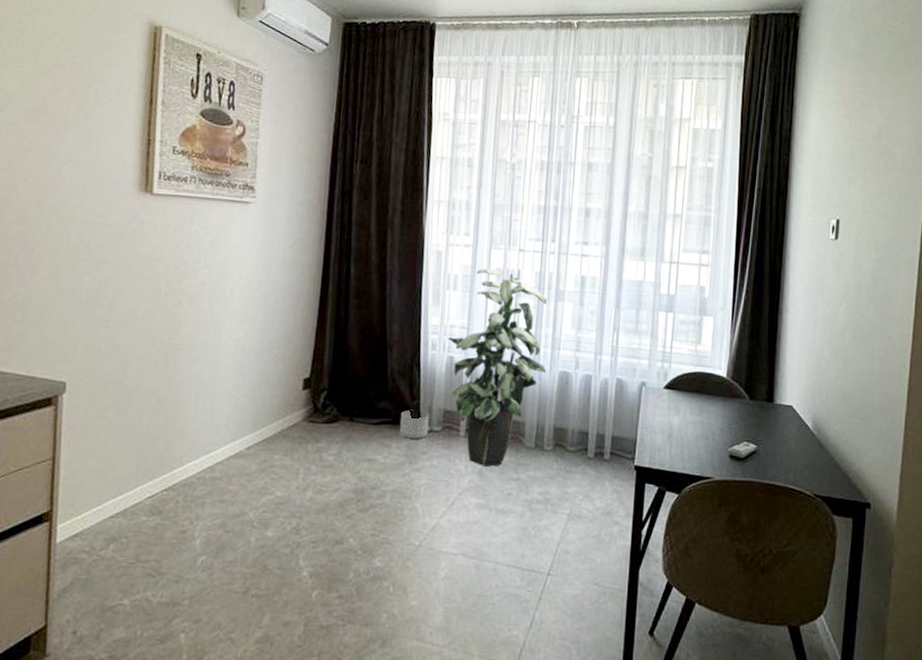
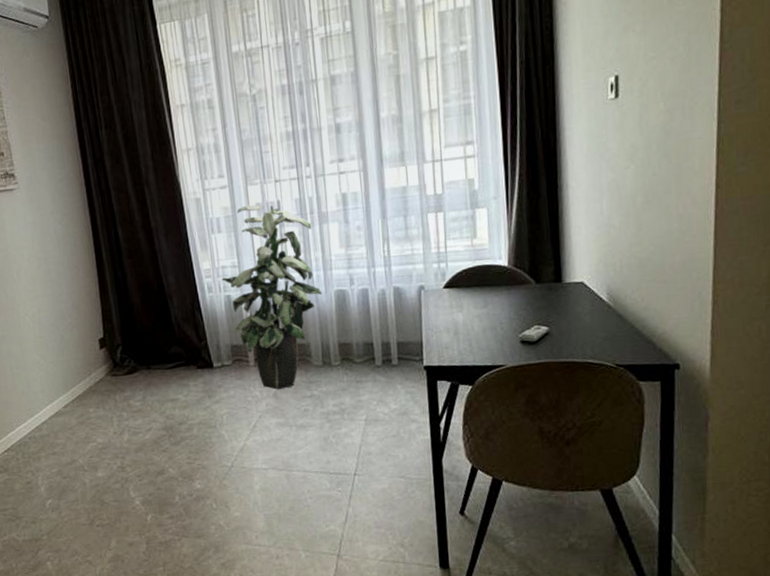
planter: present [400,409,429,439] -> none [192,349,220,376]

